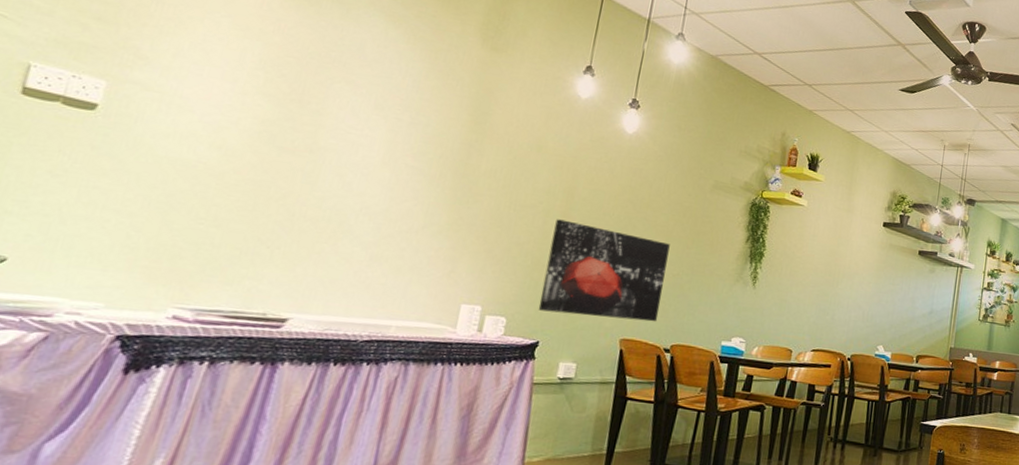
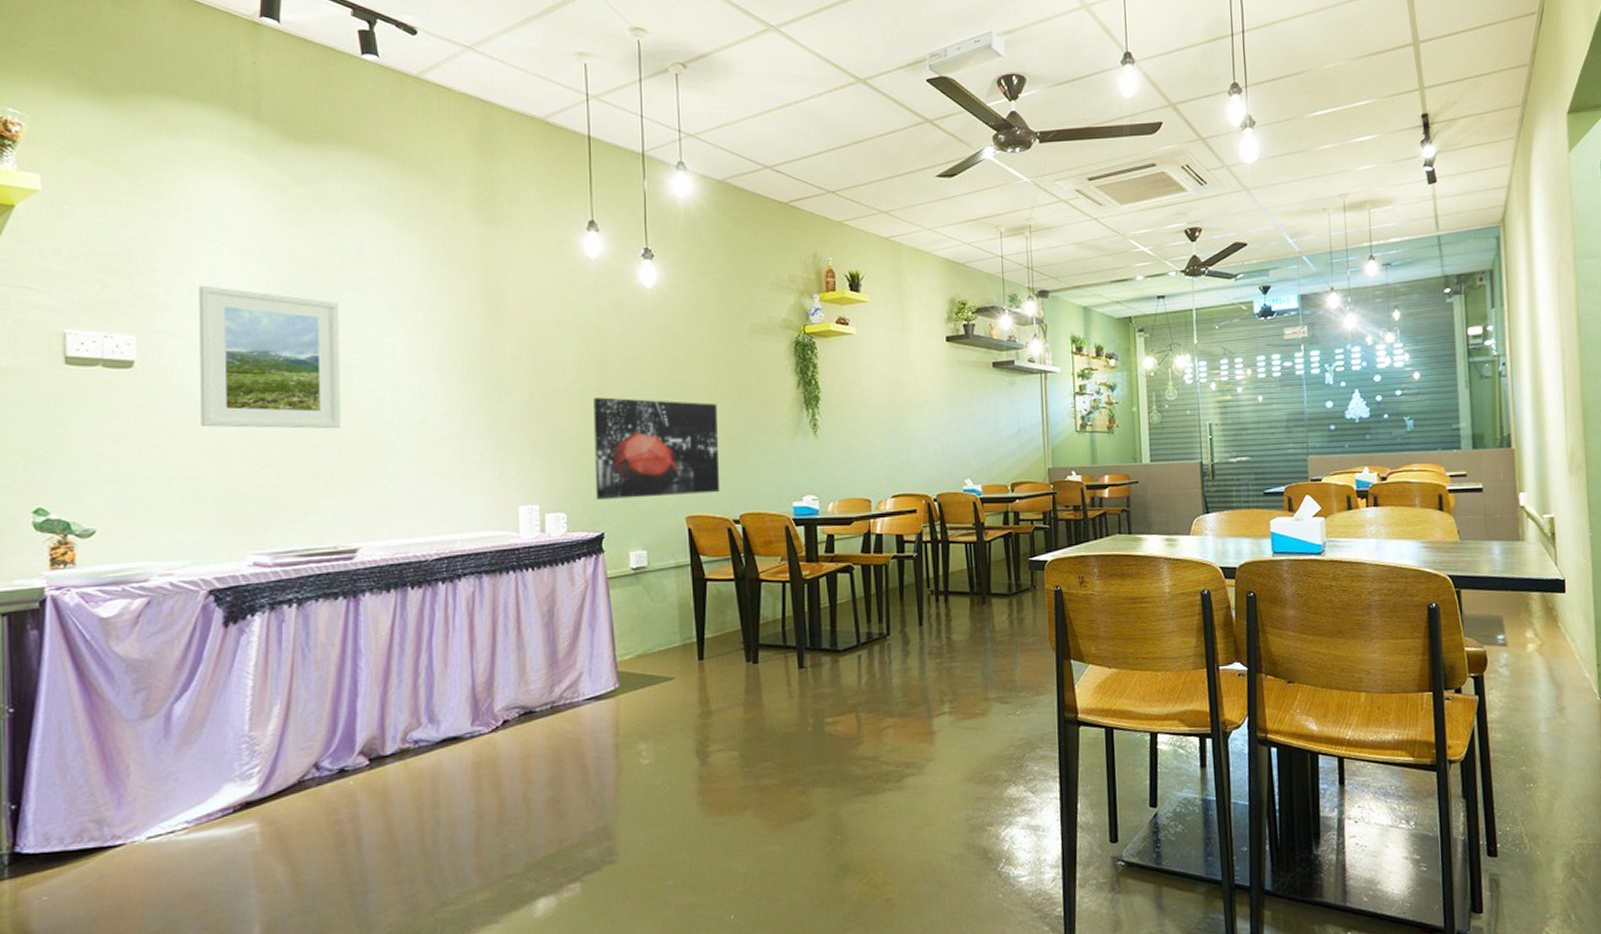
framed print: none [153,48,327,204] -> present [198,285,342,429]

